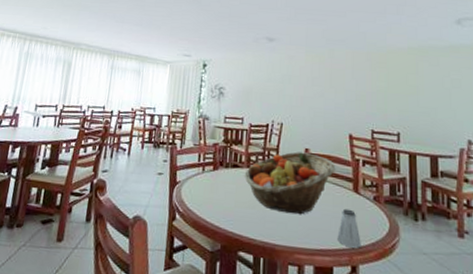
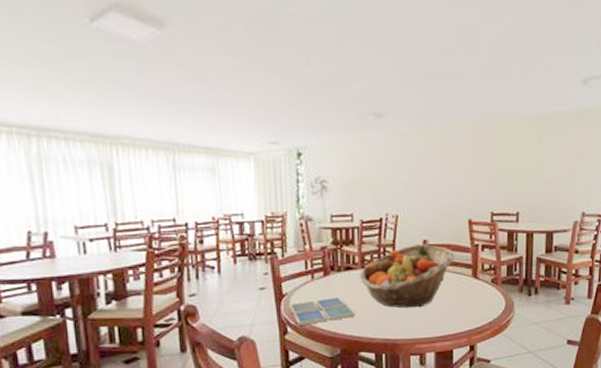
drink coaster: none [181,191,238,215] -> present [290,297,355,325]
saltshaker: present [337,208,361,249] -> none [457,294,479,330]

